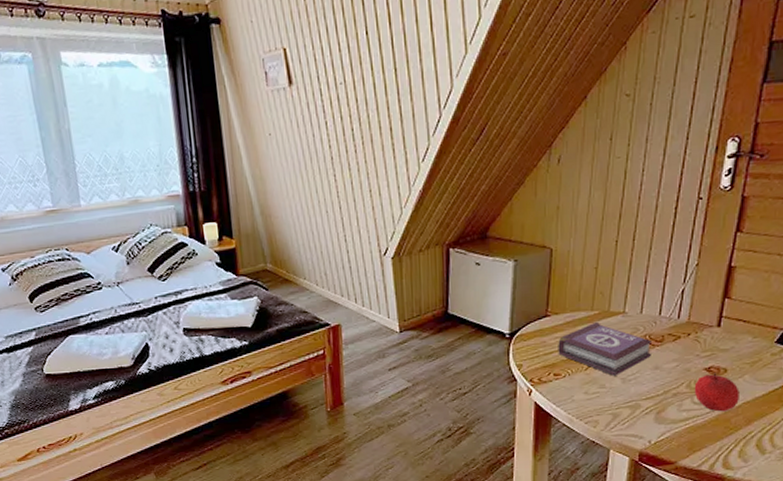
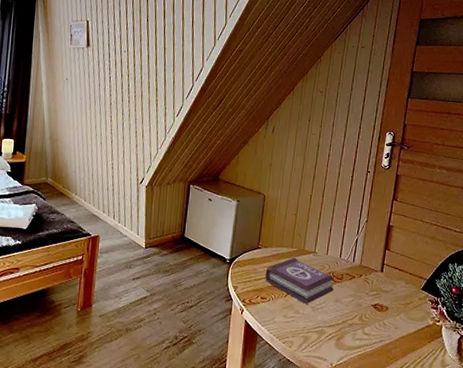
apple: present [694,373,740,412] -> none [364,309,397,343]

